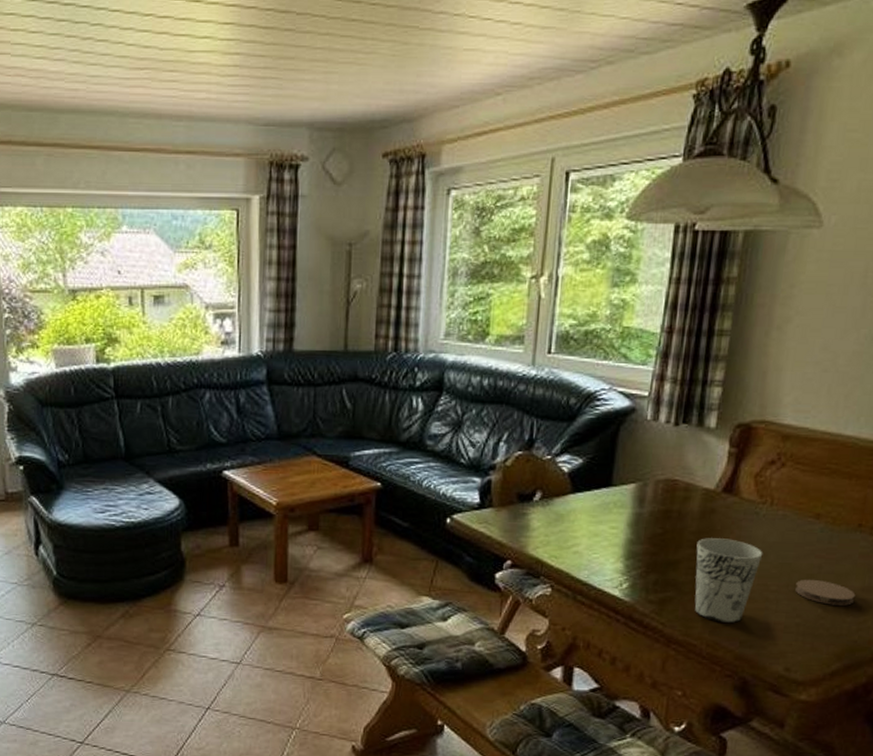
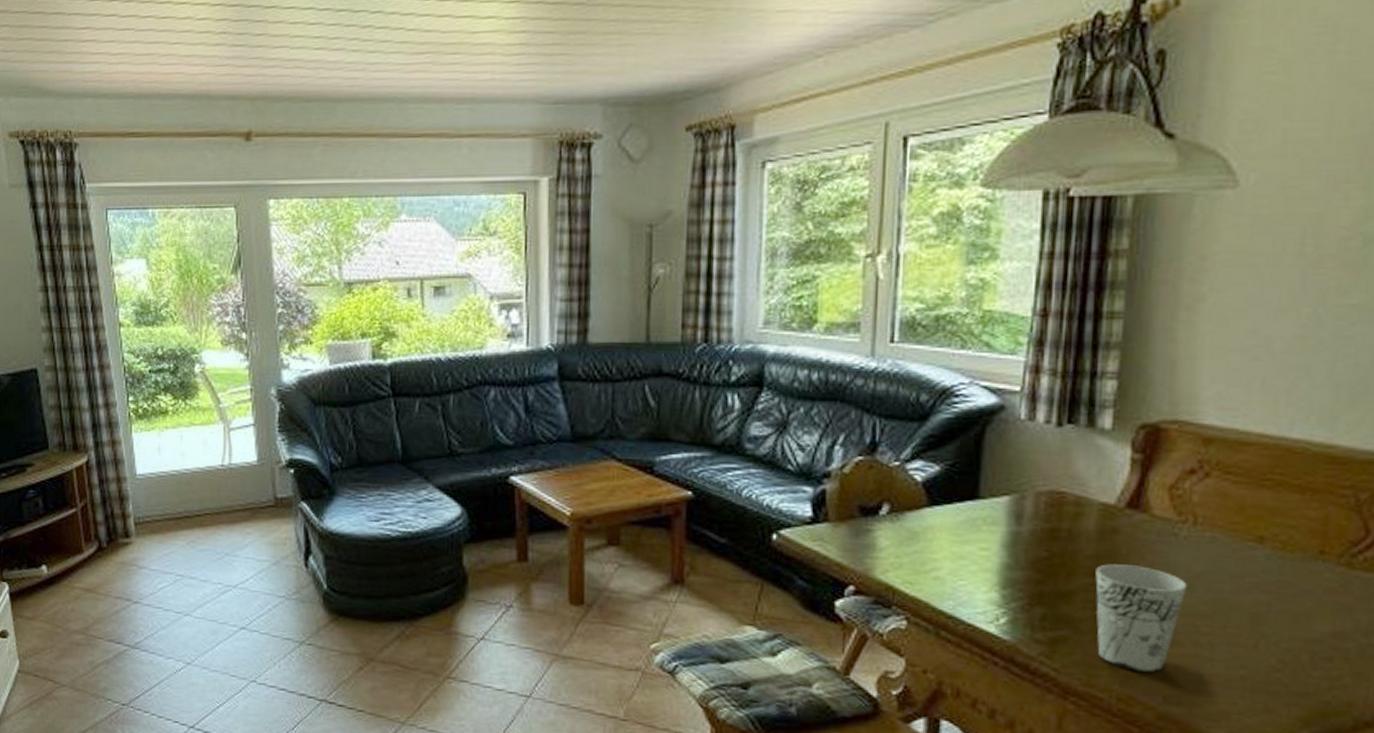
coaster: present [795,579,856,606] -> none [1236,619,1323,656]

